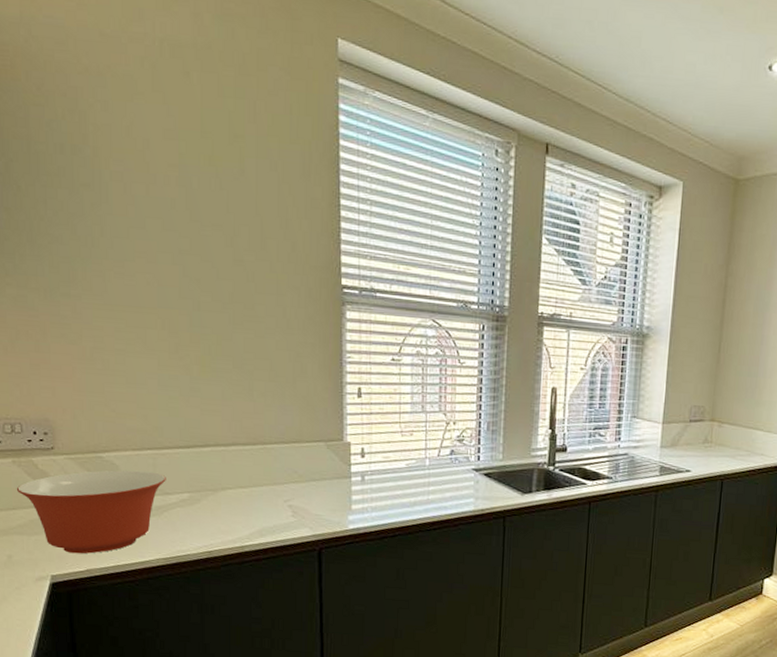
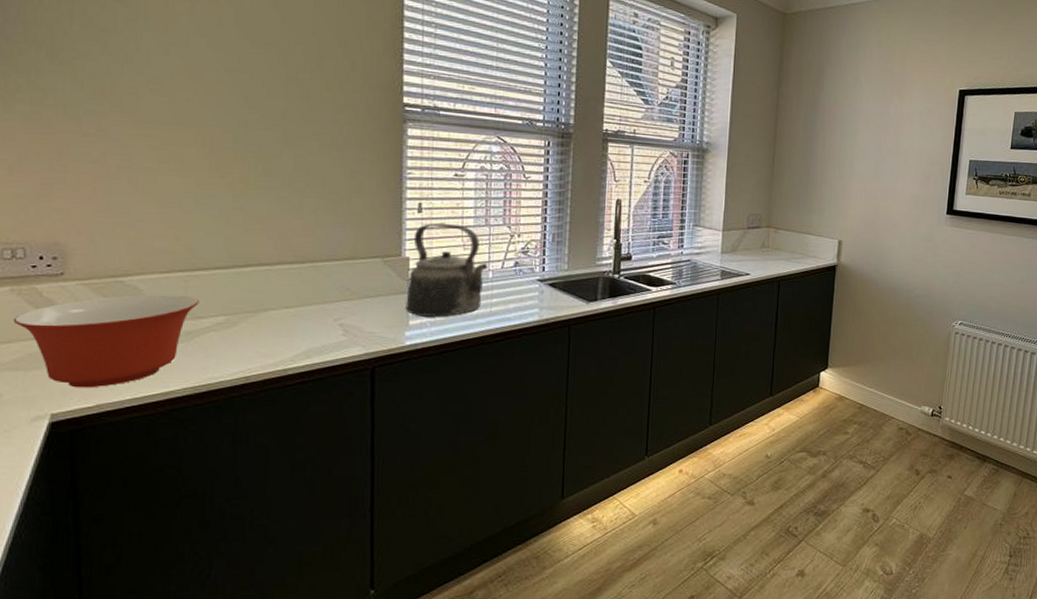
kettle: none [348,408,425,503] -> present [406,222,488,318]

